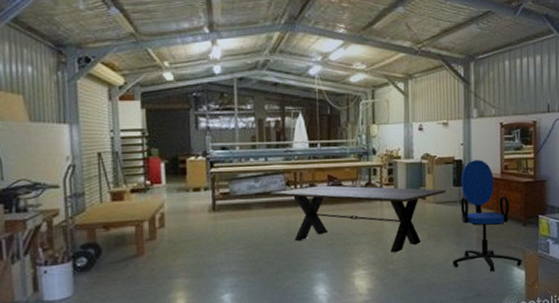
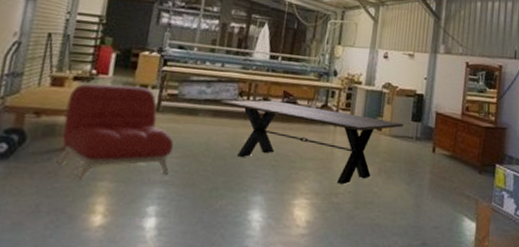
armchair: none [130,190,235,280] -> present [58,83,174,180]
office chair: present [453,160,522,273] -> none [401,96,474,221]

